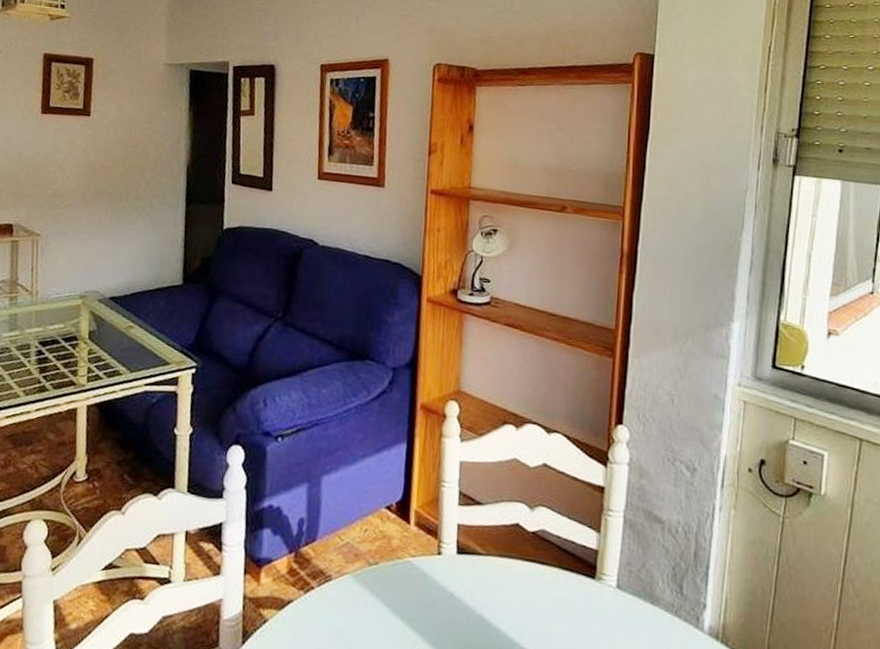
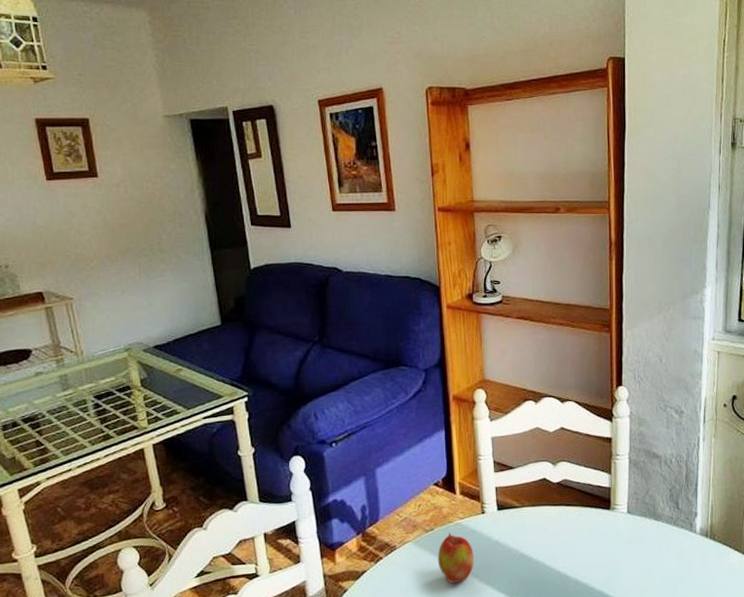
apple: none [377,571,423,639] -> present [437,532,475,583]

